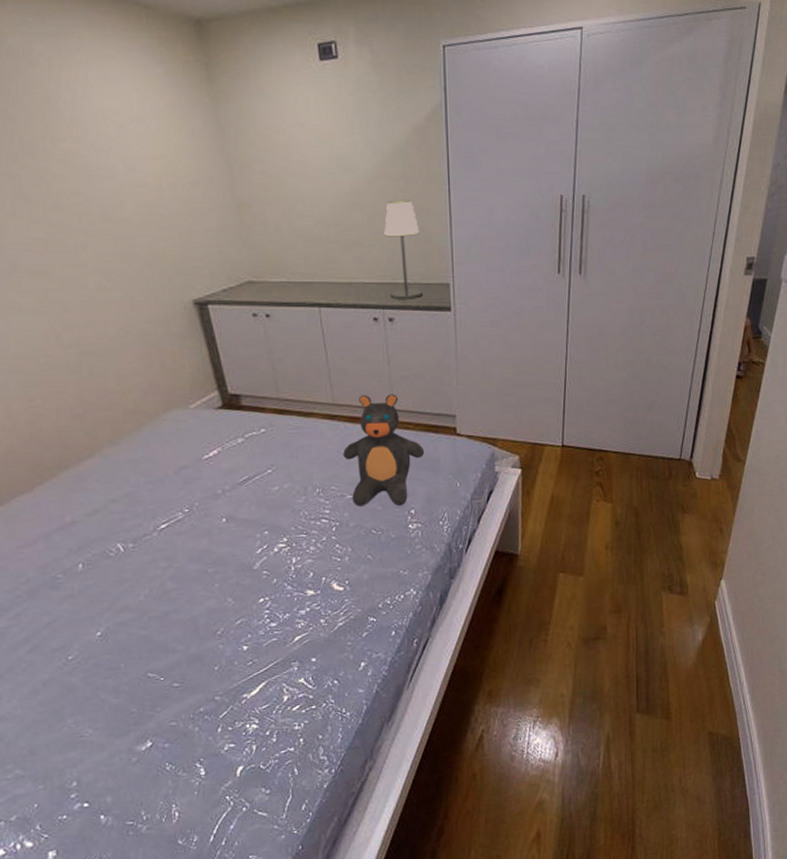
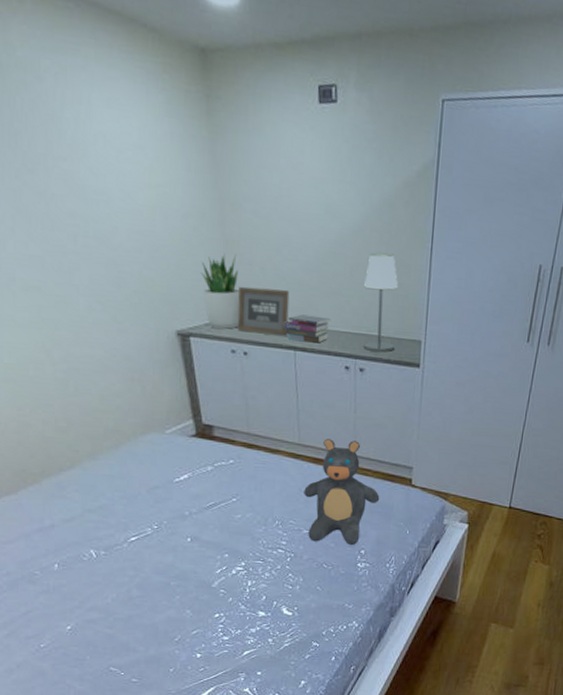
planter: none [214,216,258,294] -> present [200,254,240,330]
picture frame: none [255,247,310,294] -> present [237,286,290,336]
books: none [305,269,354,298] -> present [284,314,331,344]

